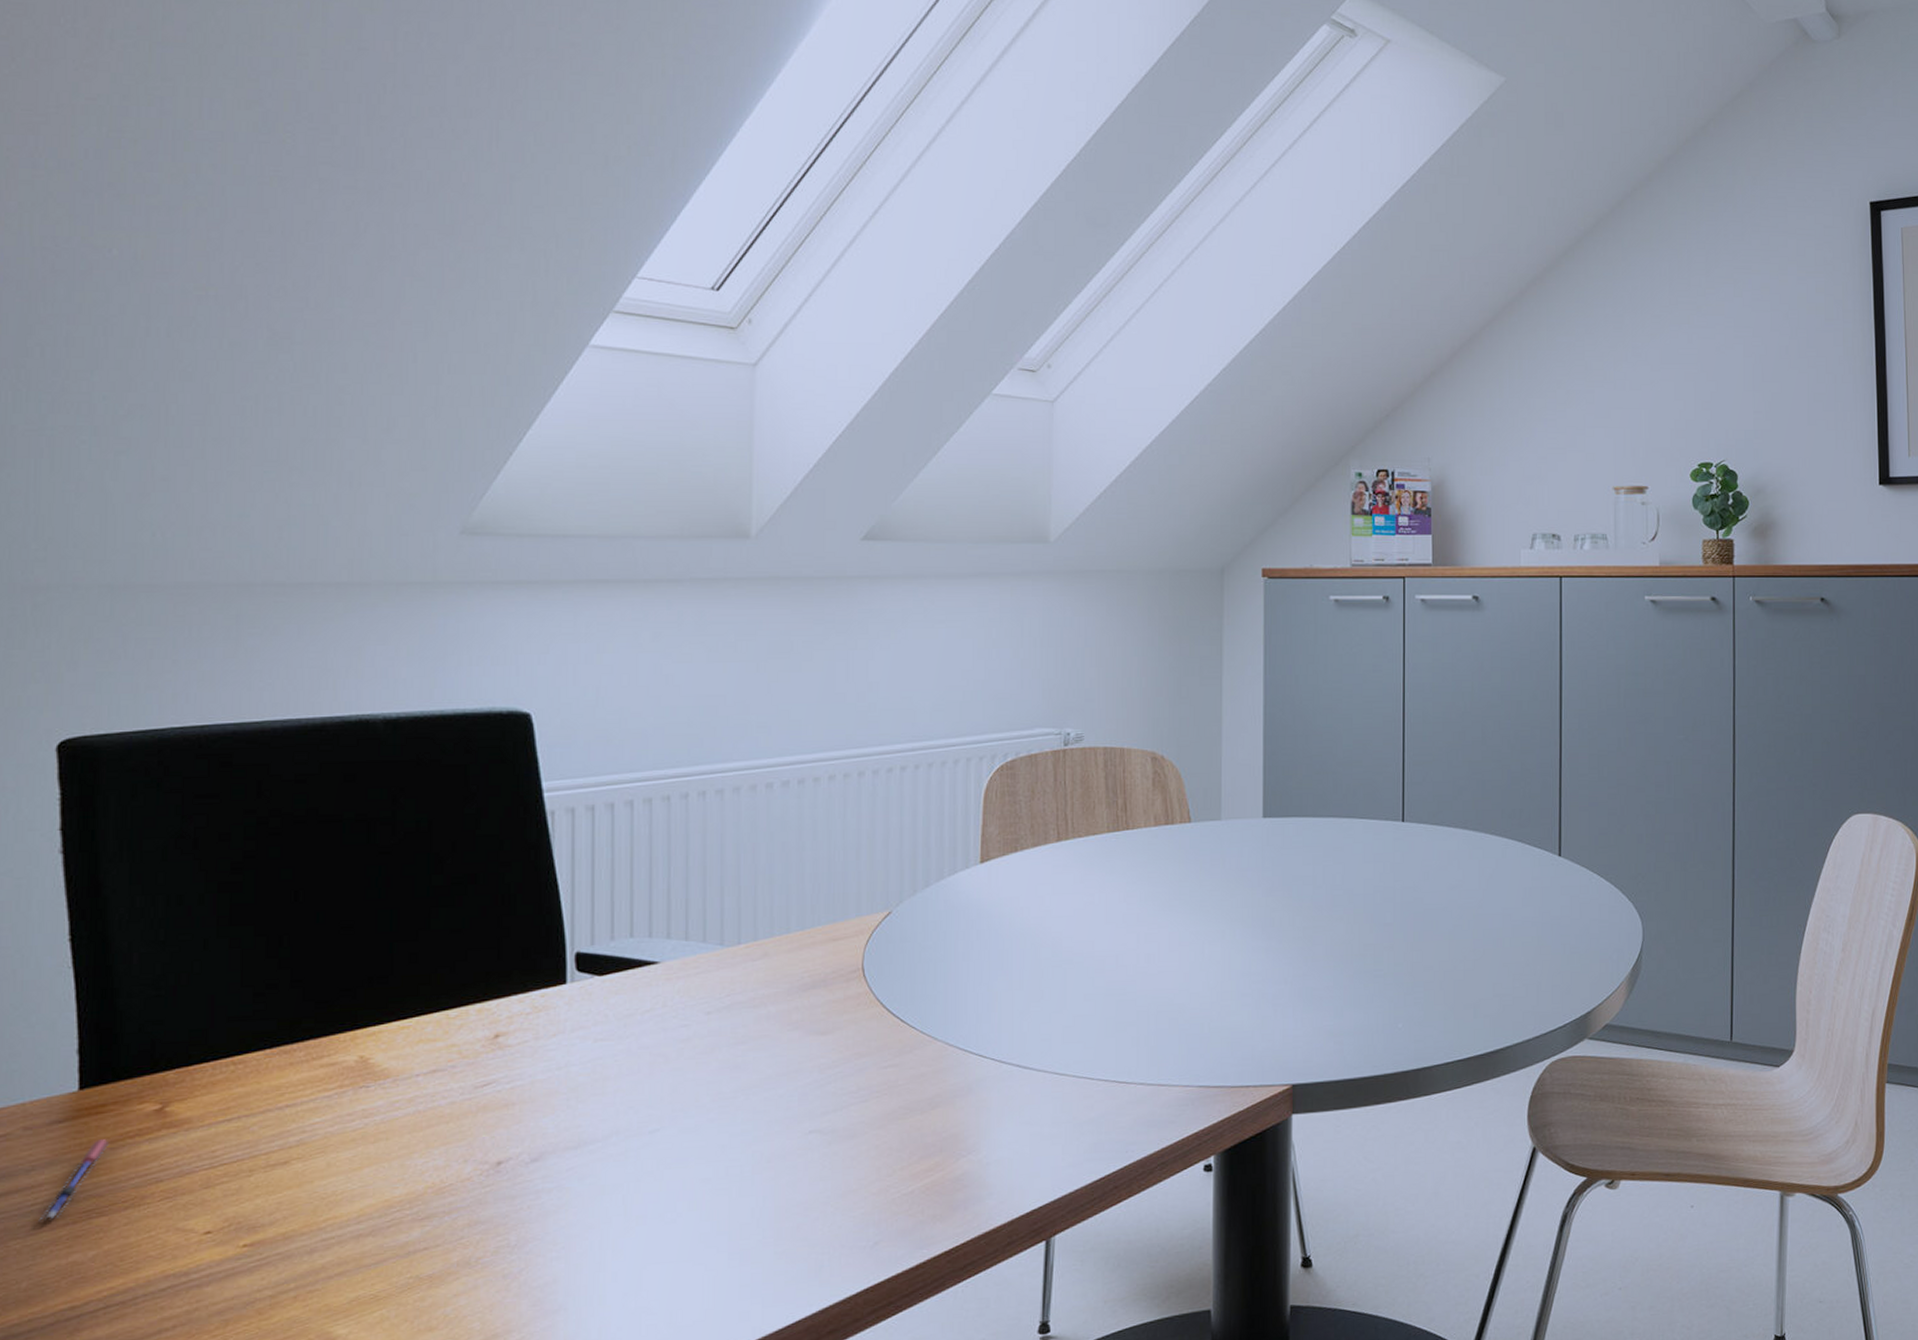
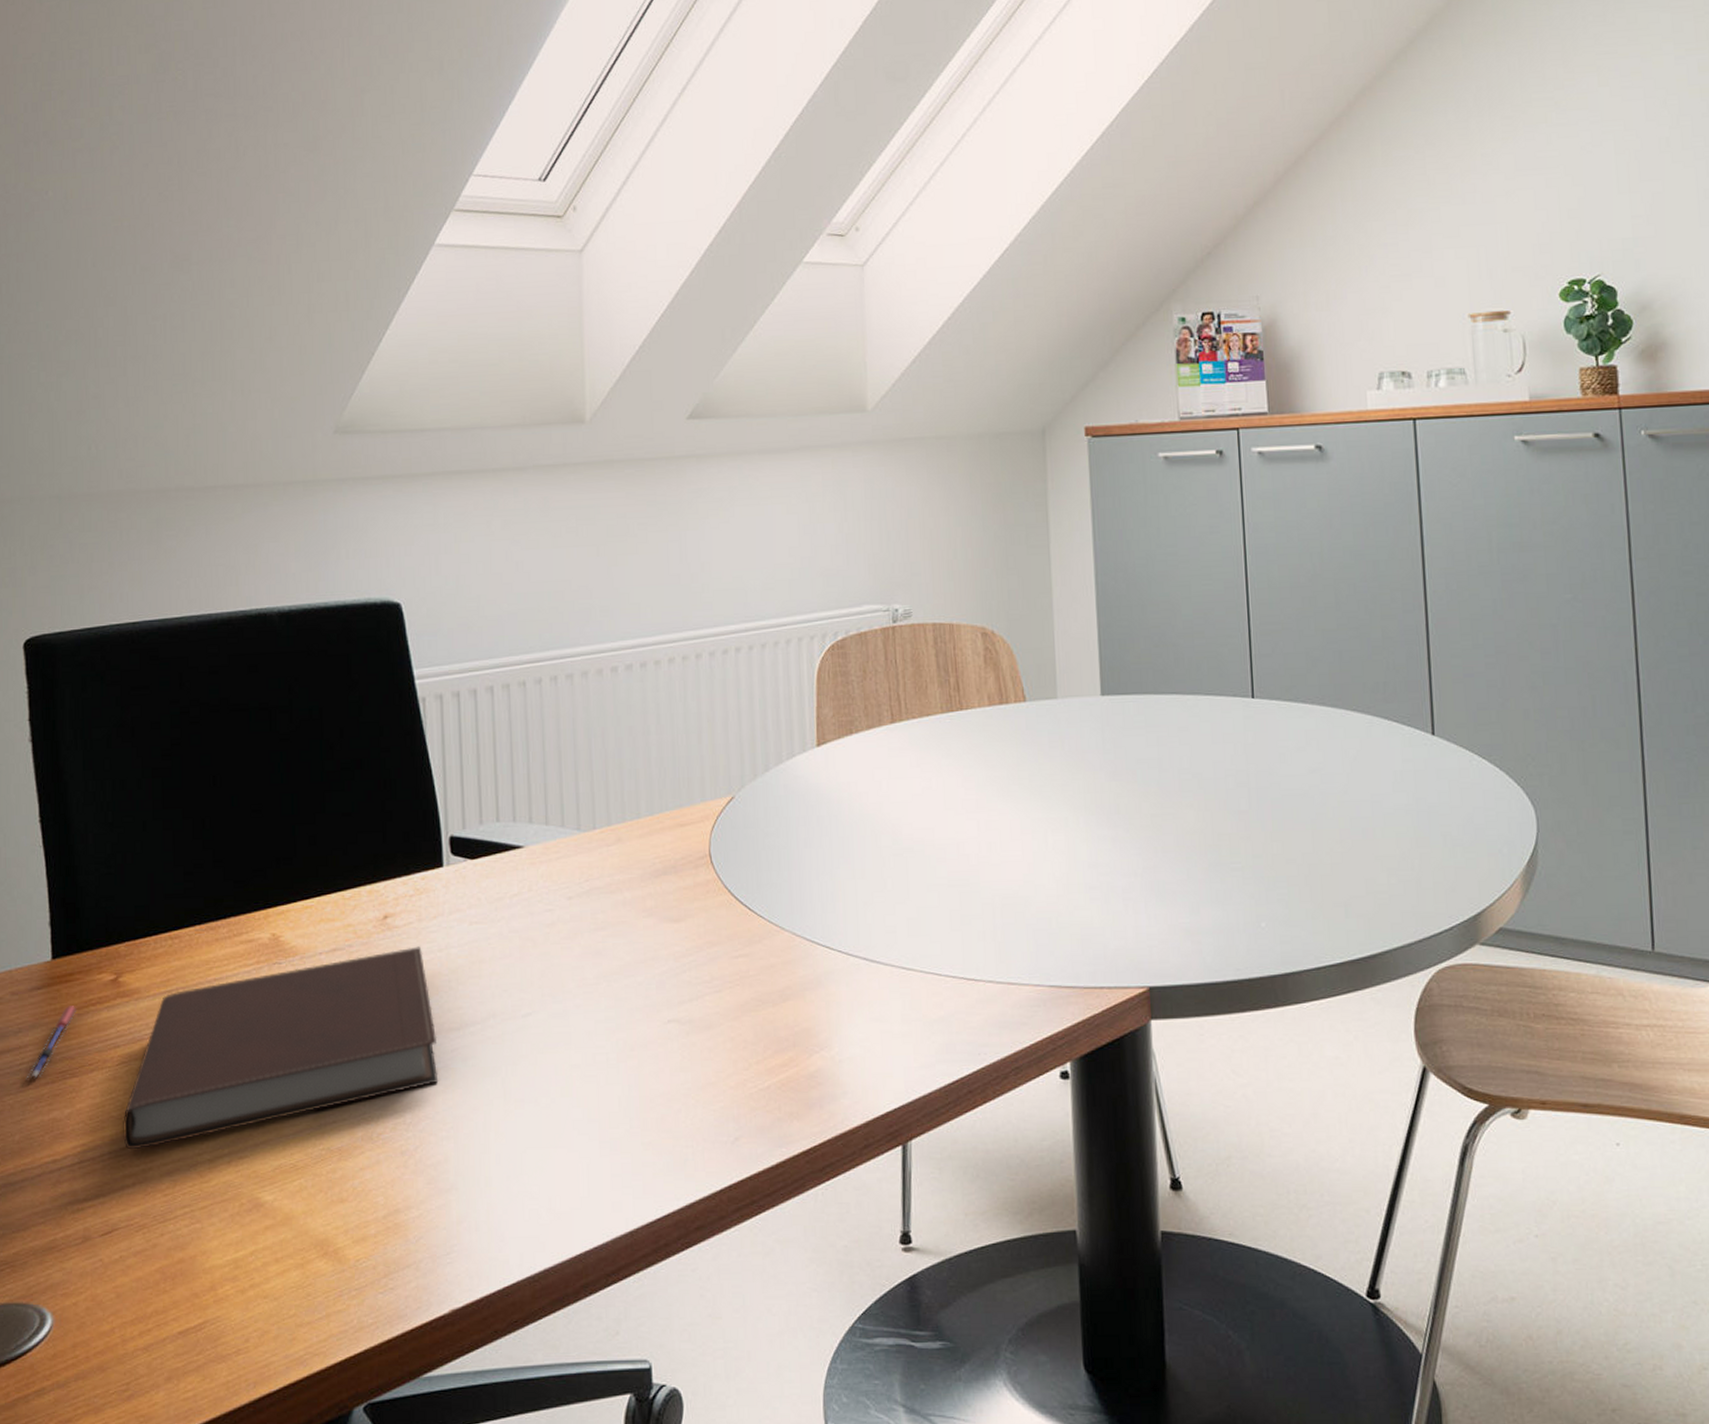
notebook: none [163,1065,551,1290] -> present [123,946,439,1150]

